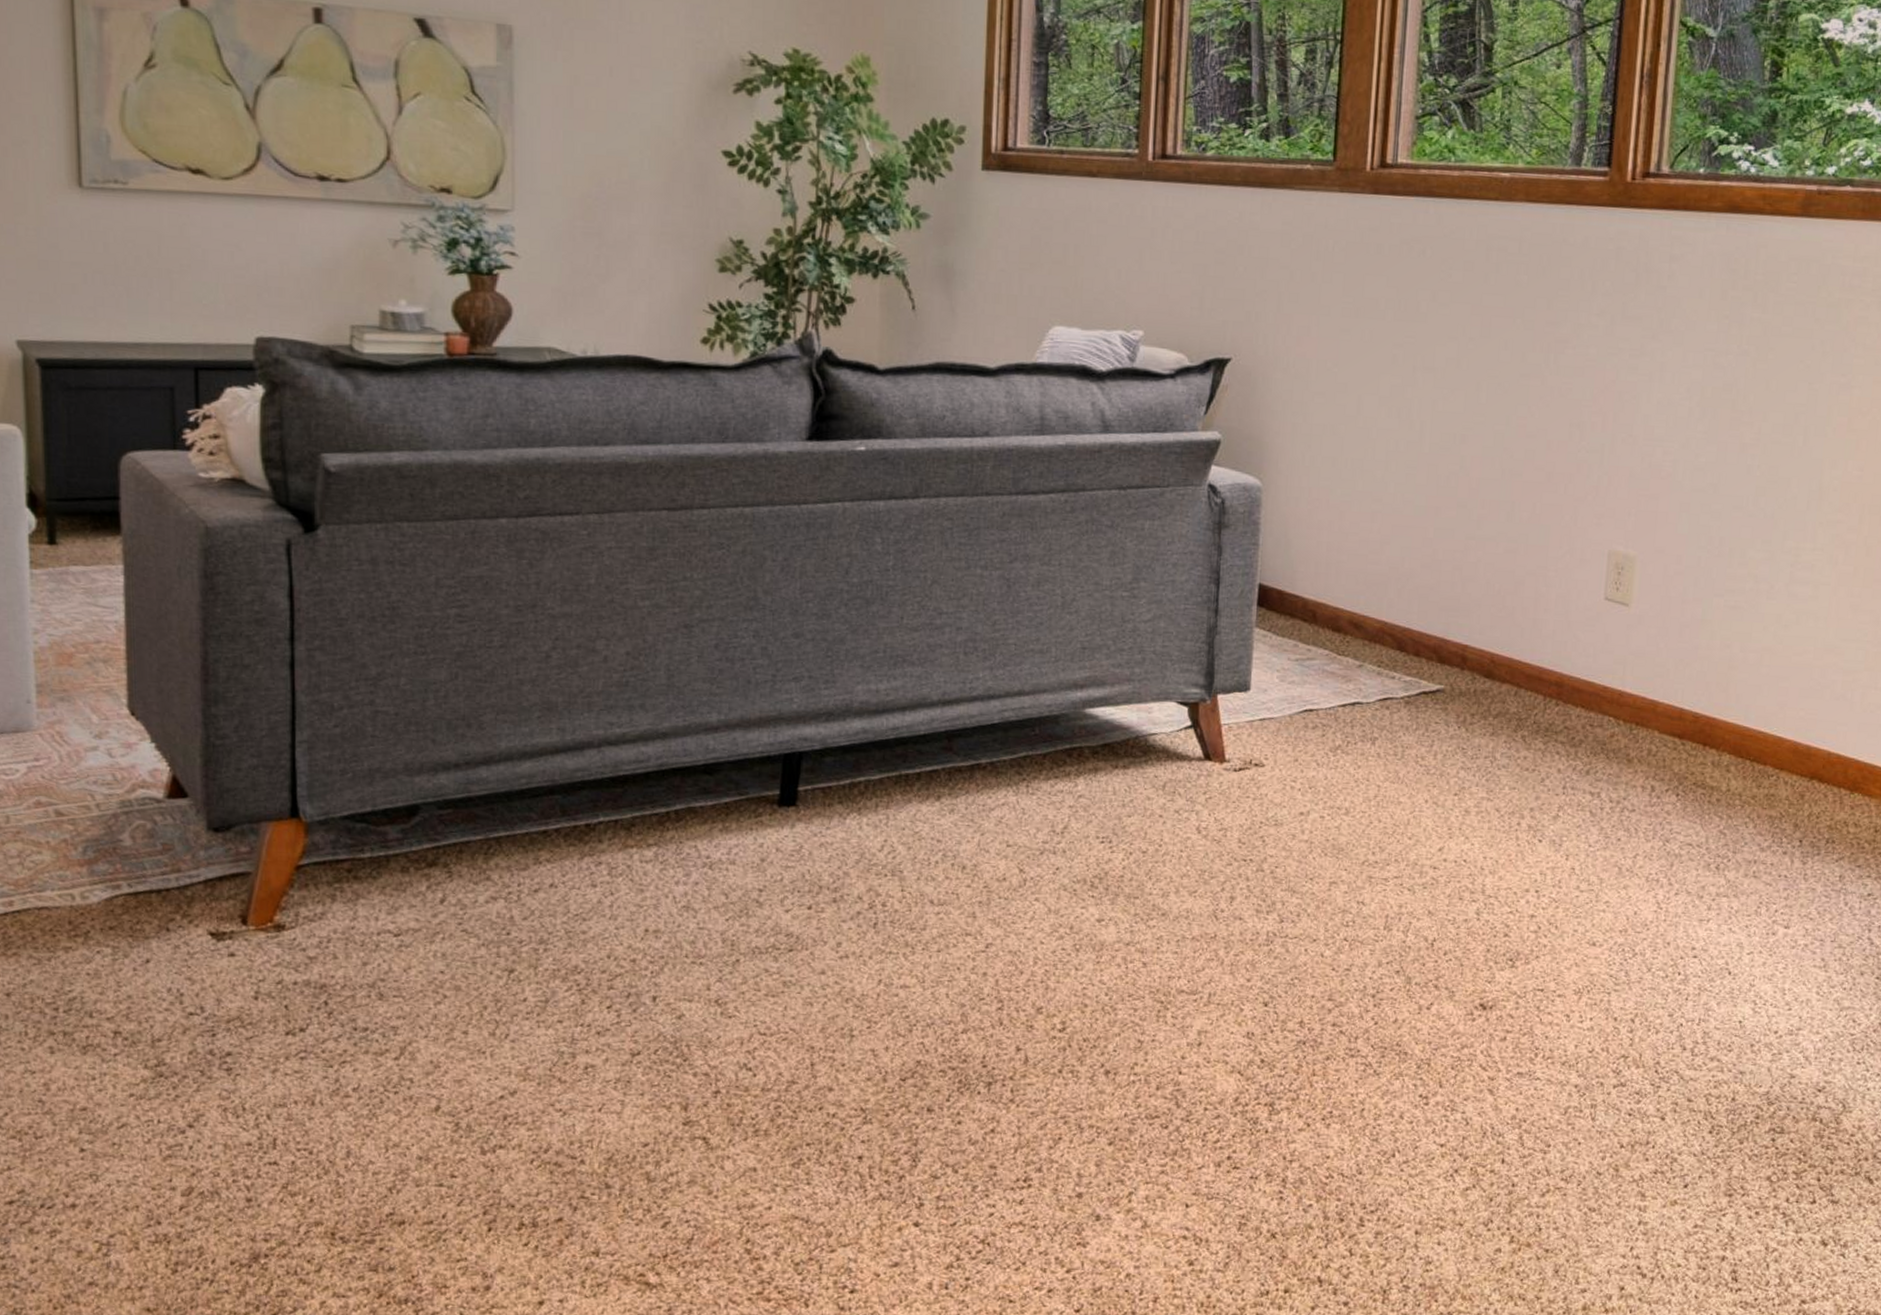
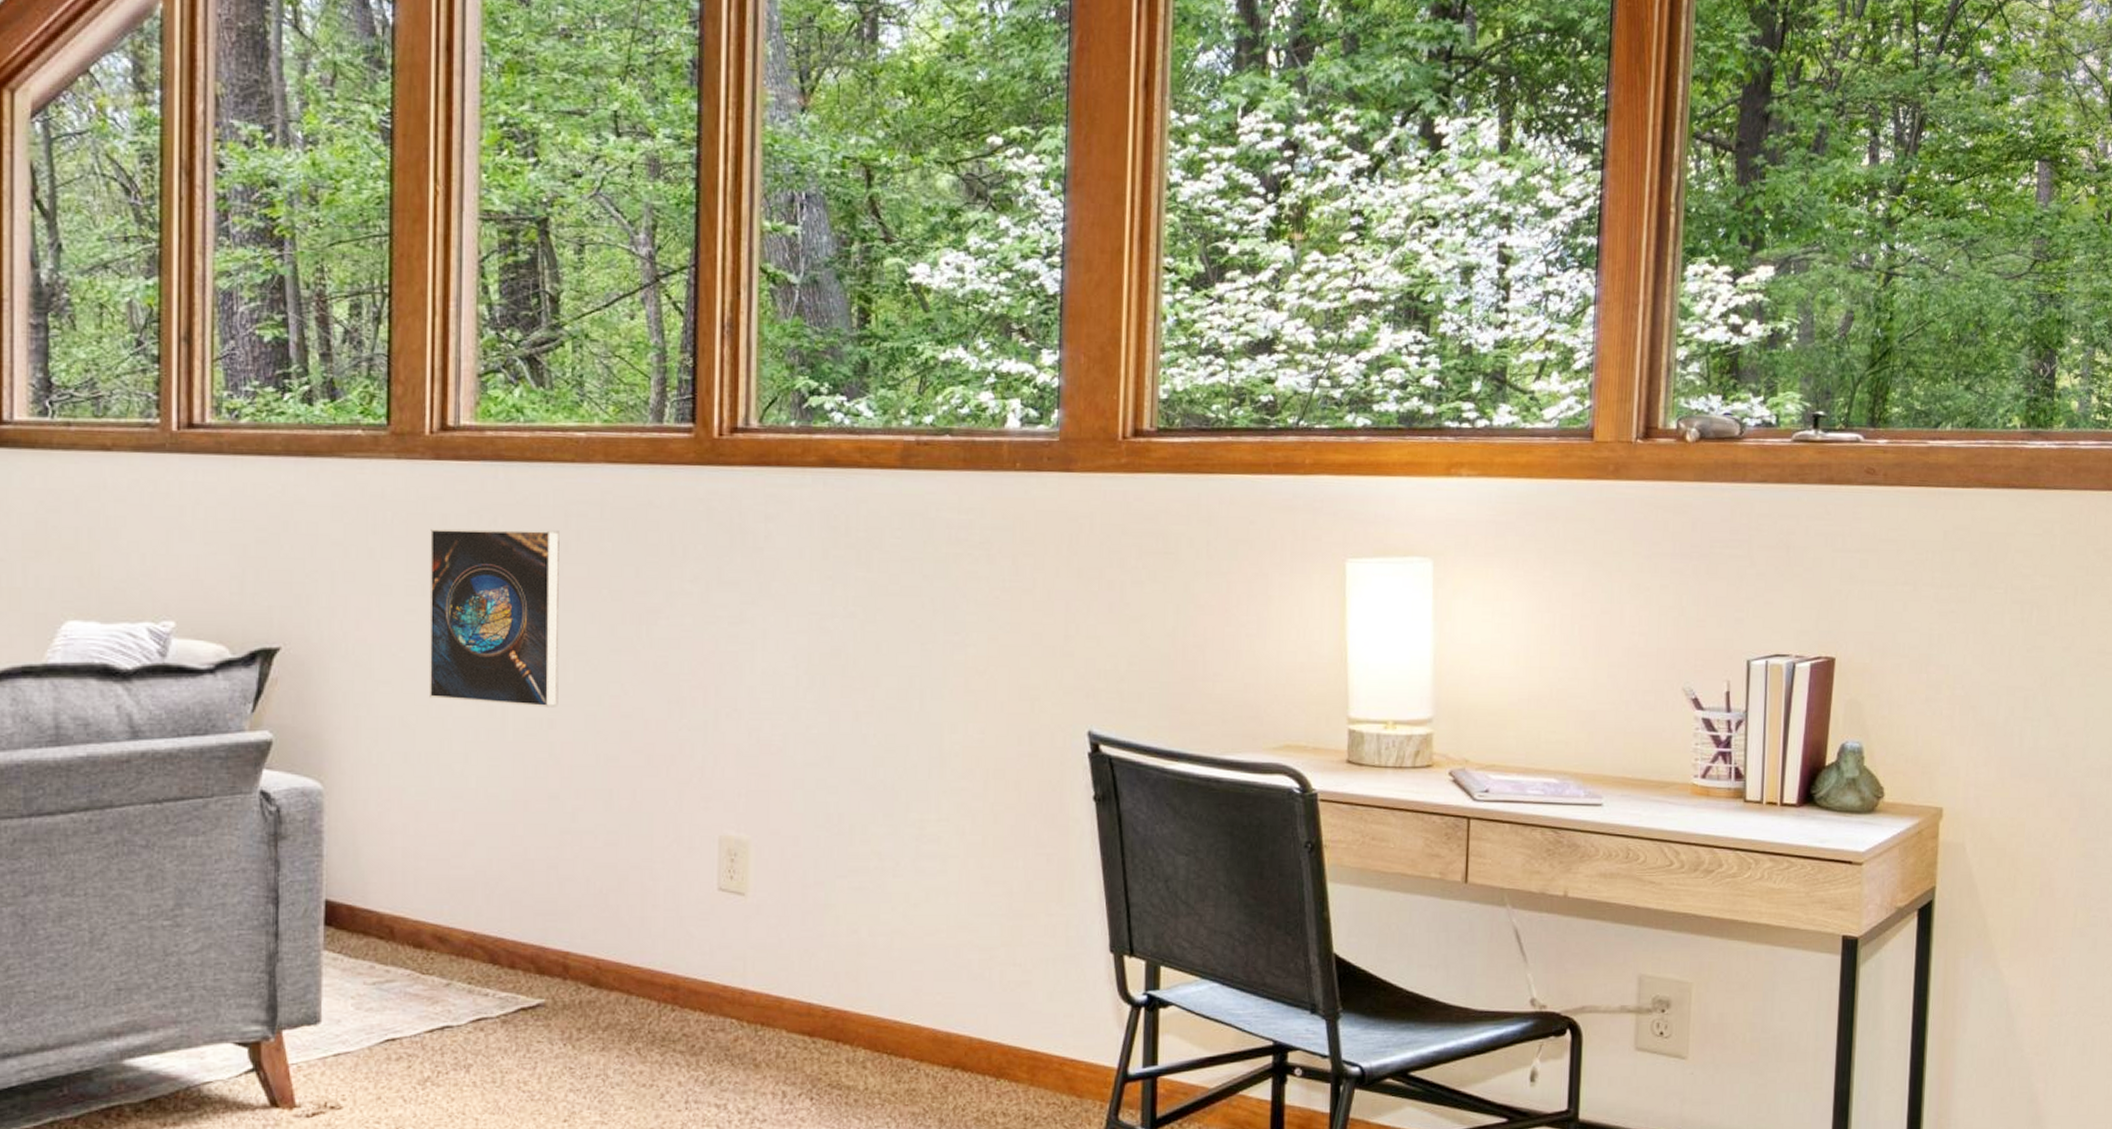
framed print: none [1357,256,1481,425] -> present [428,528,560,708]

